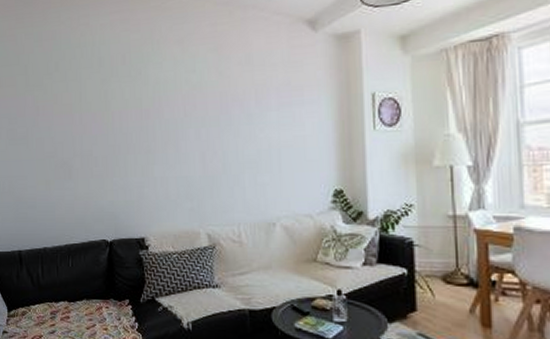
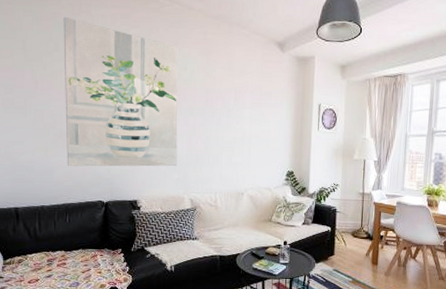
wall art: none [62,33,189,200] -> present [63,17,178,167]

